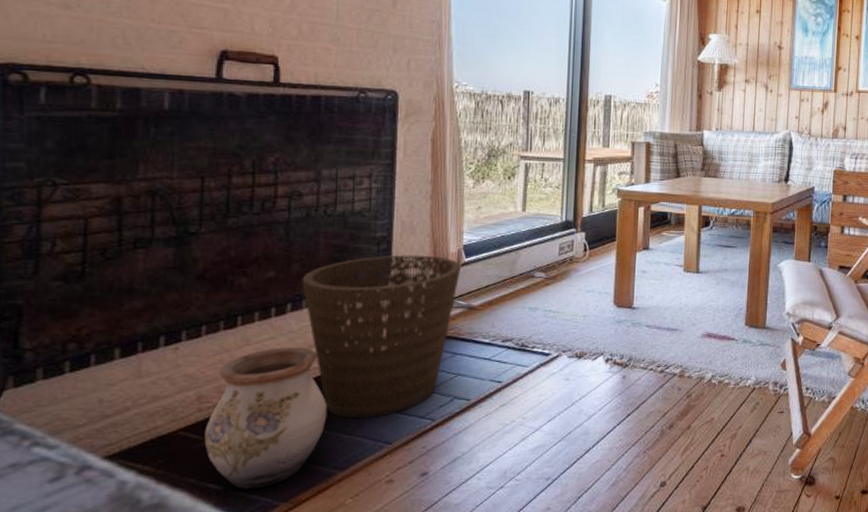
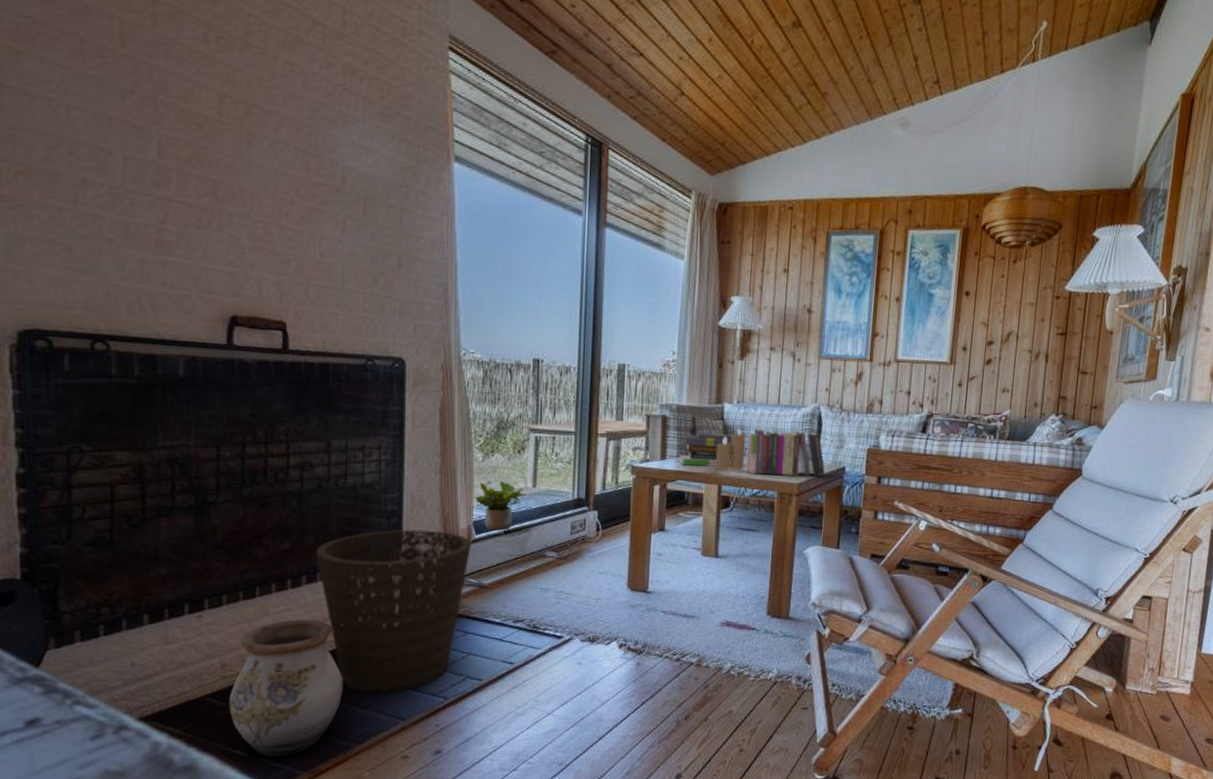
potted plant: none [464,205,516,255] -> present [474,480,527,532]
books: none [662,157,711,189] -> present [679,432,732,467]
candle: none [697,153,724,192] -> present [716,428,746,471]
books: none [725,153,797,197] -> present [747,428,825,478]

